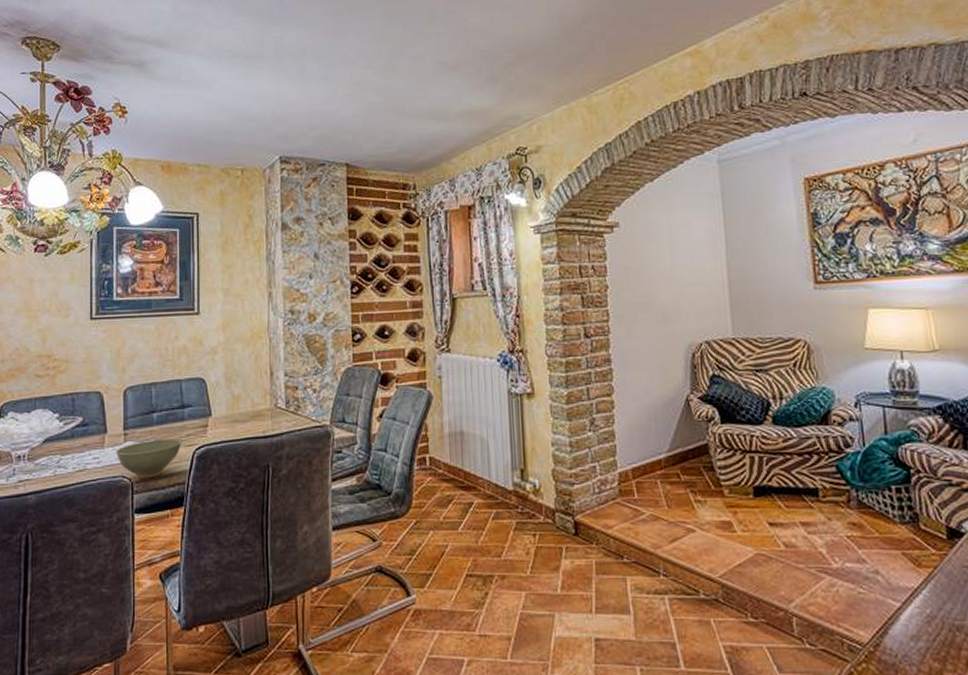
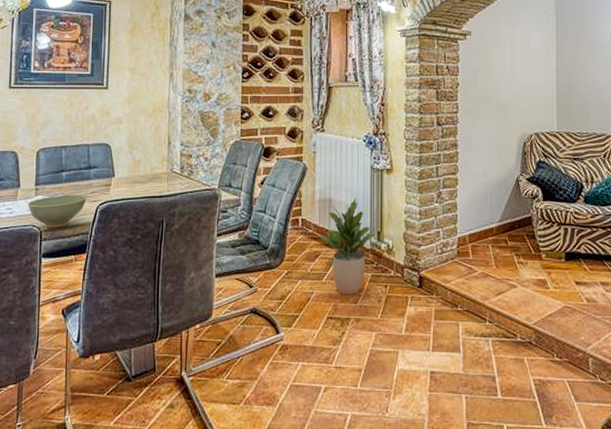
potted plant: none [452,429,520,547] -> present [320,198,377,295]

